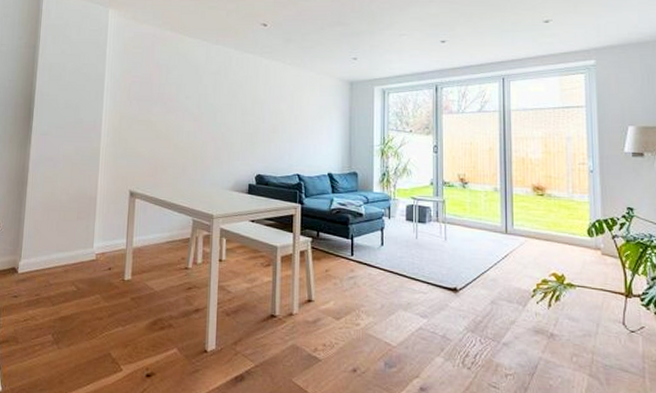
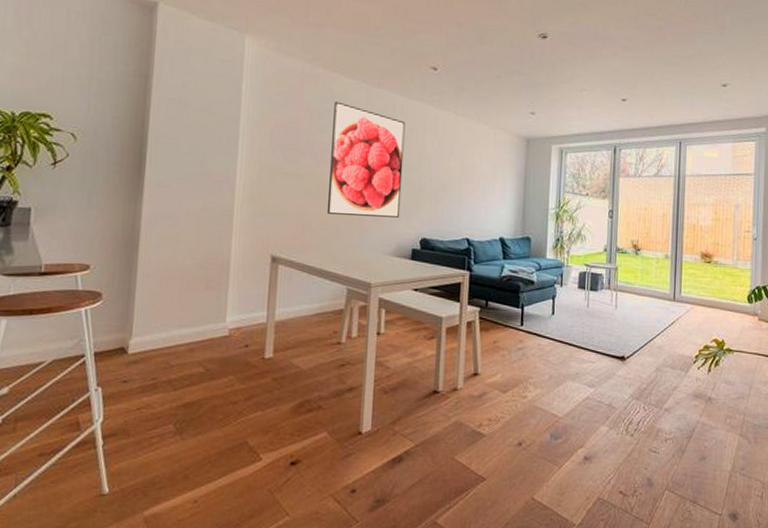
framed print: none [174,58,240,156] -> present [326,101,406,218]

